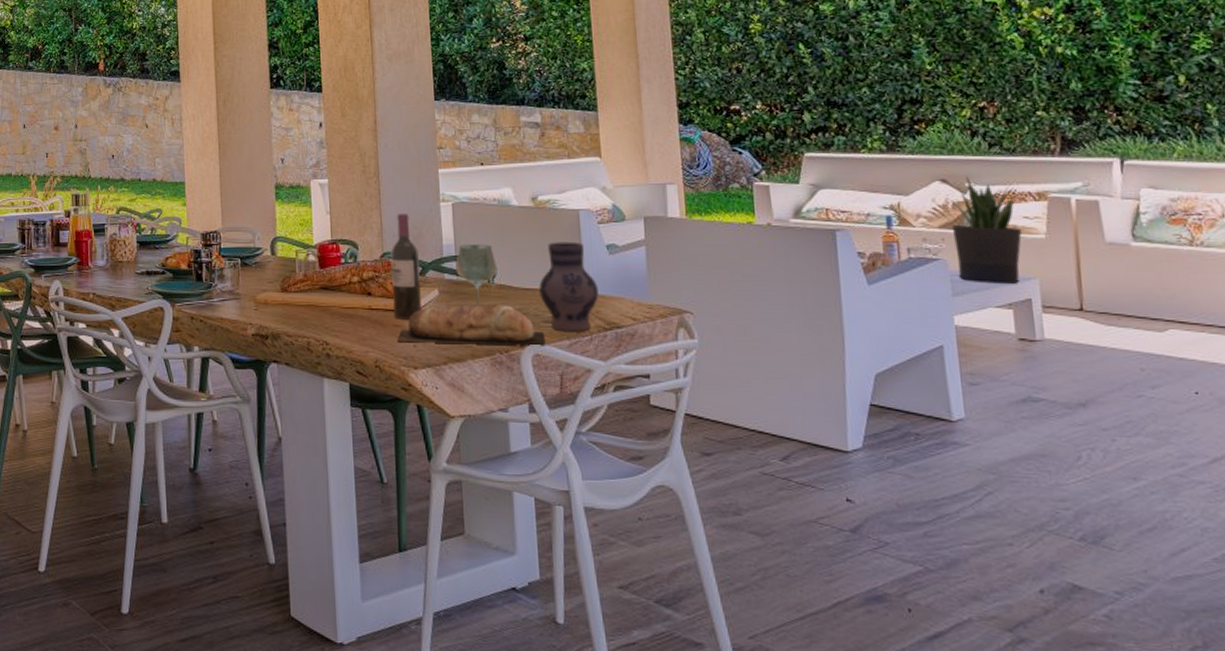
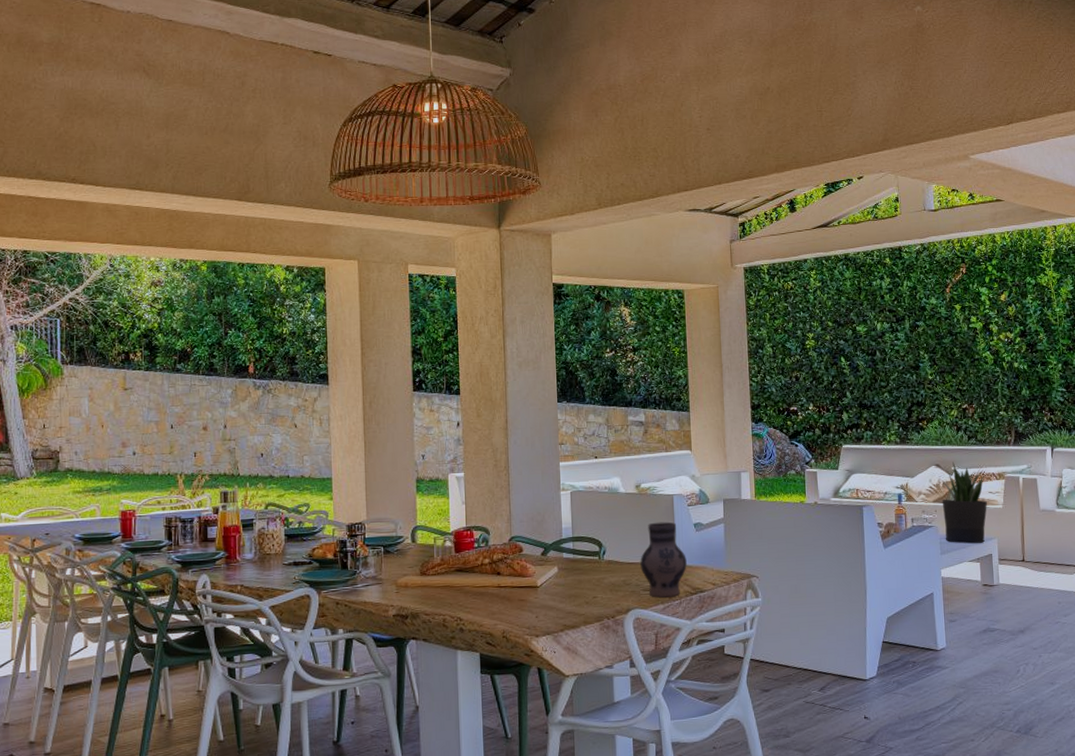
wine bottle: present [390,214,422,319] -> none [517,502,543,595]
bread loaf: present [397,305,546,347] -> none [522,578,645,614]
wine glass: present [455,244,497,307] -> none [572,526,607,580]

